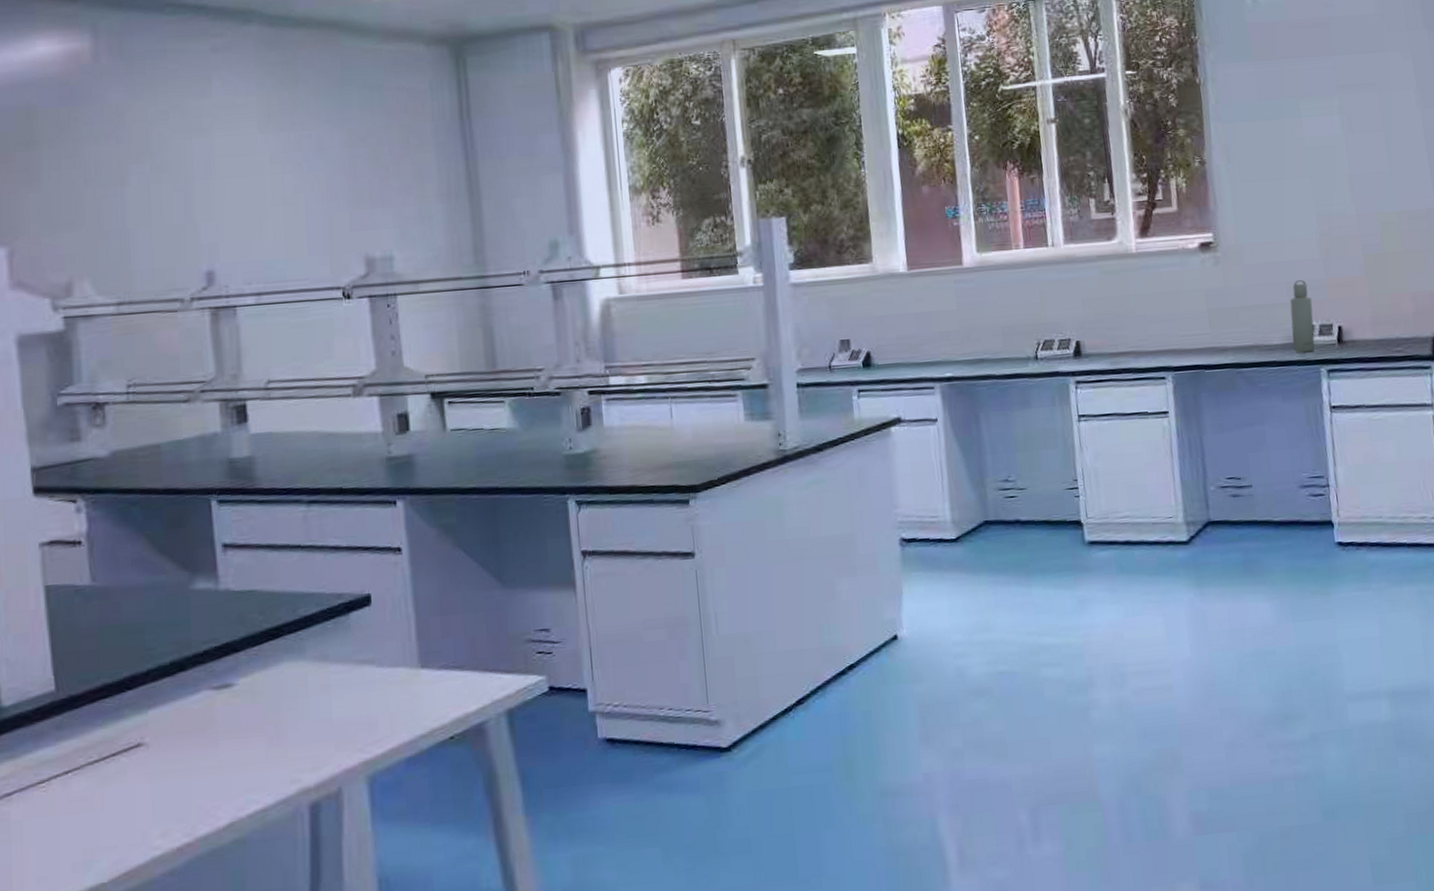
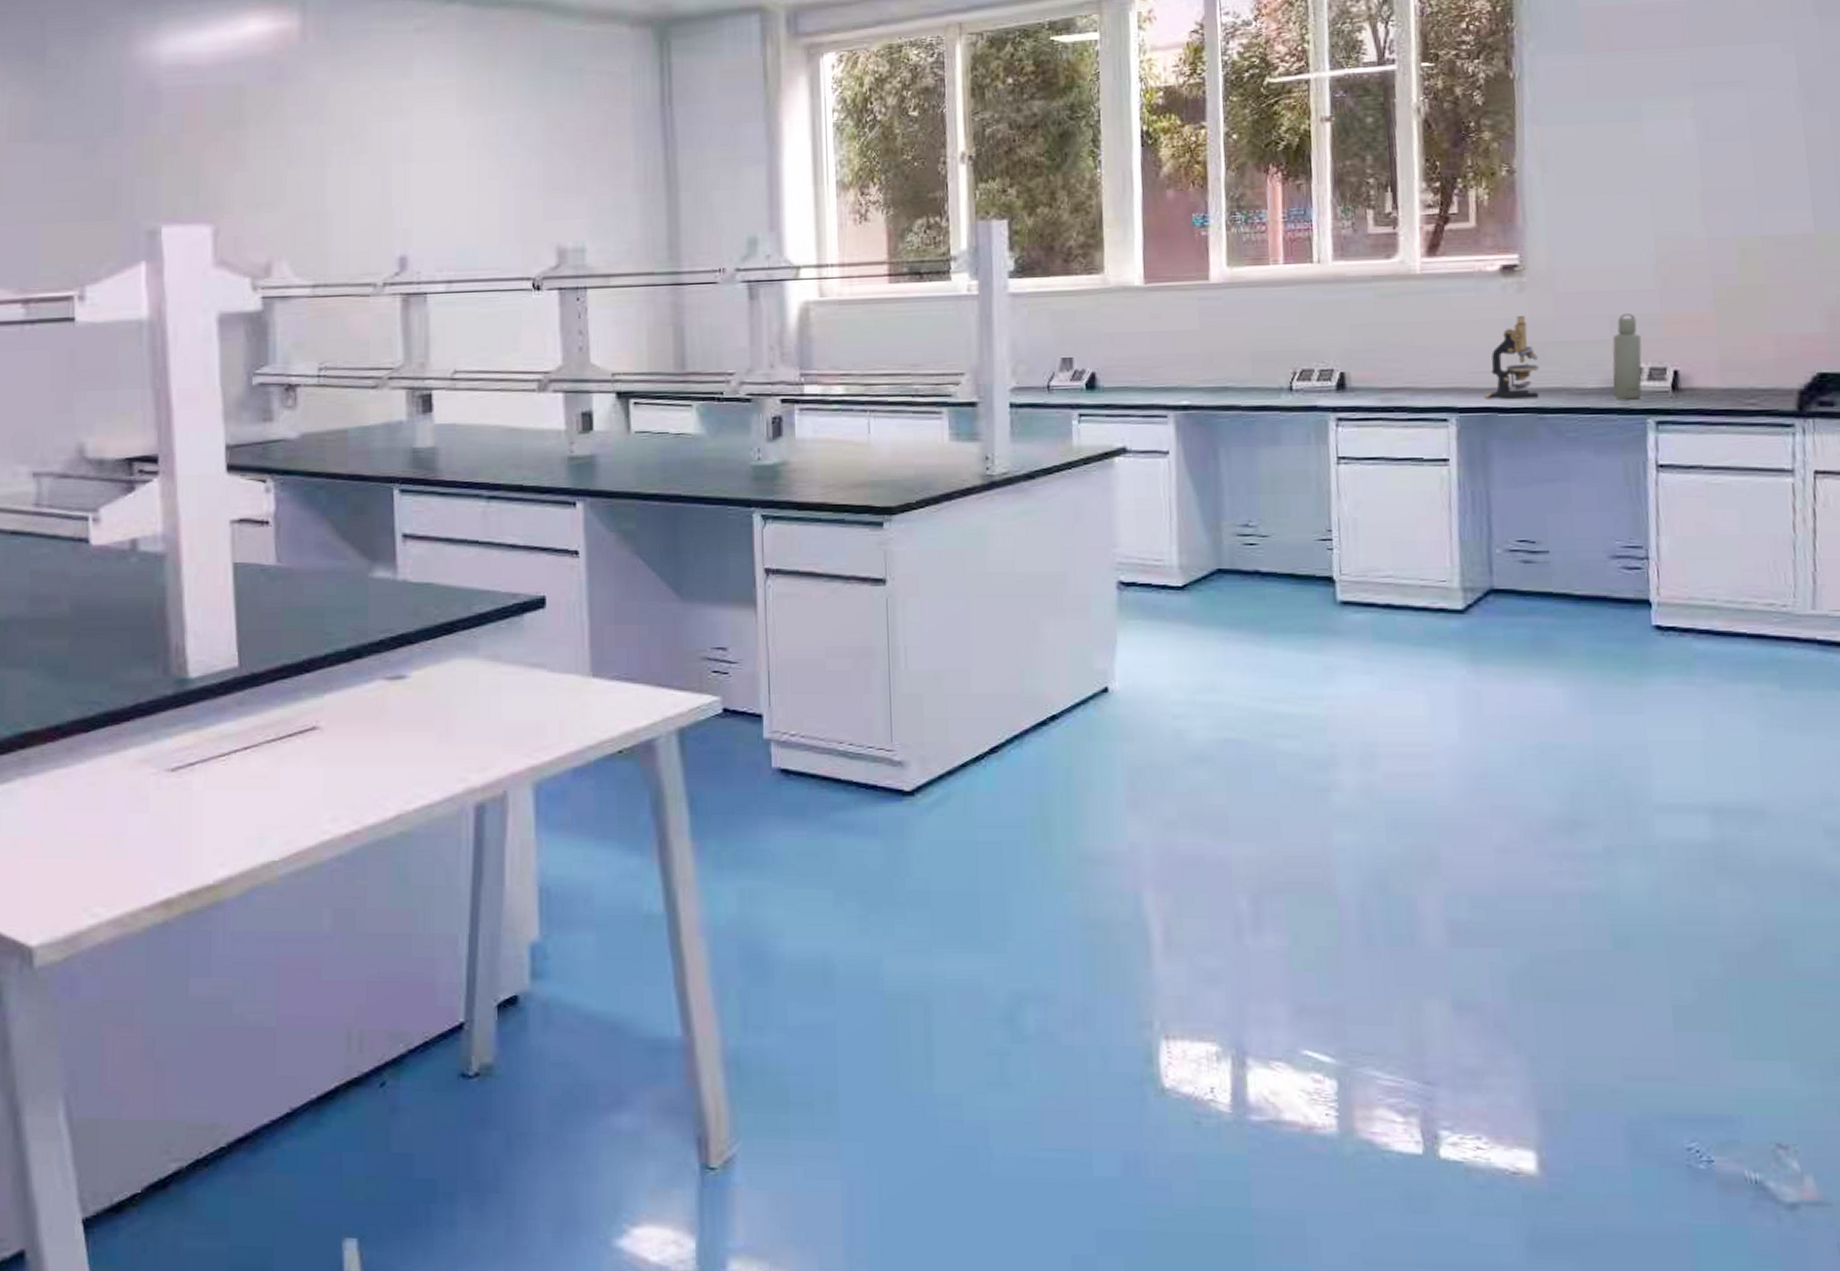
microscope: none [1193,284,1236,359] -> present [1484,315,1539,400]

